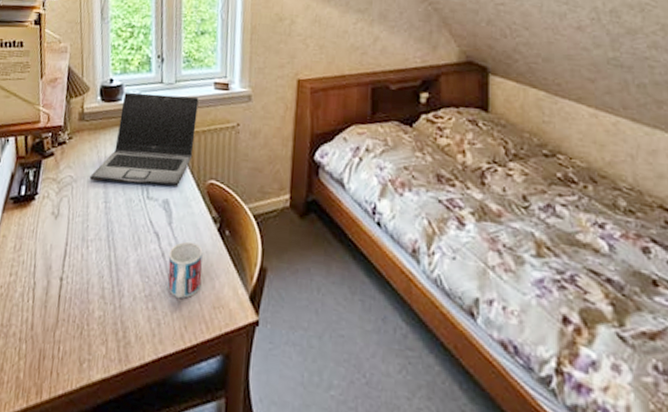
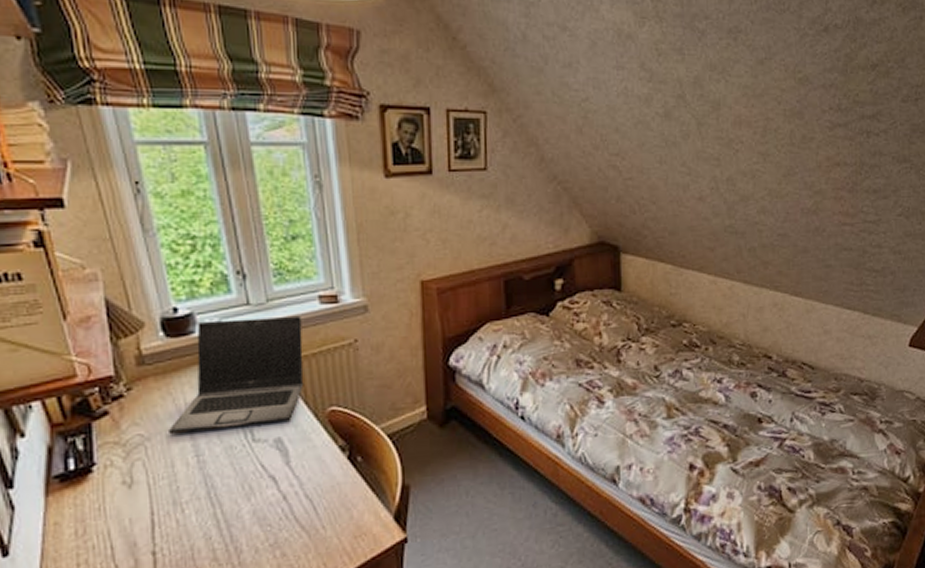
mug: present [168,241,203,299] -> none [291,476,337,539]

